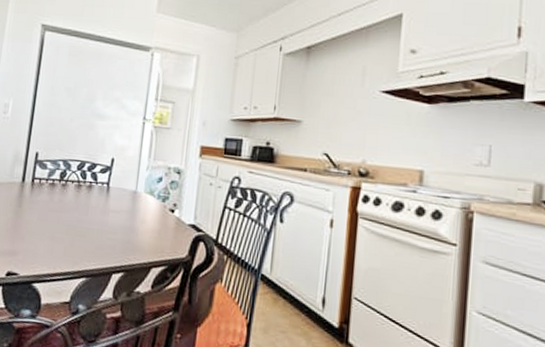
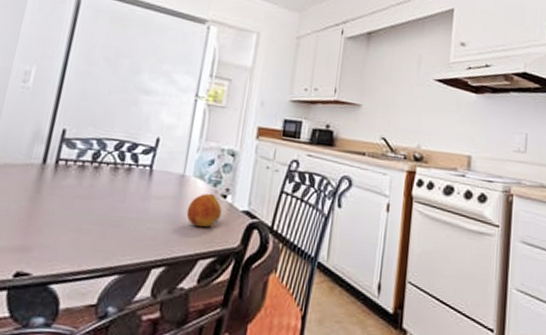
fruit: none [140,208,171,239] -> present [186,193,223,227]

